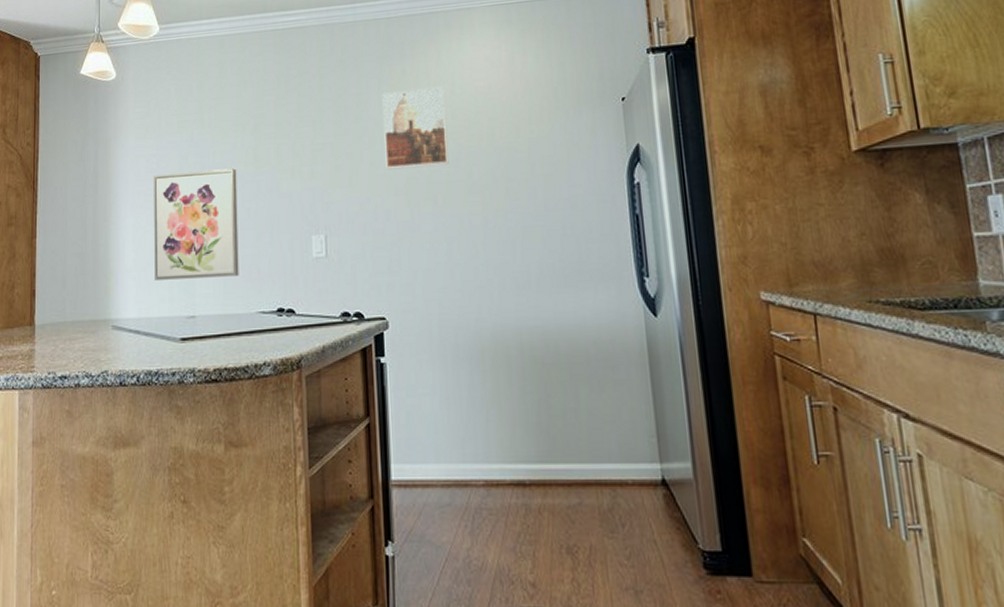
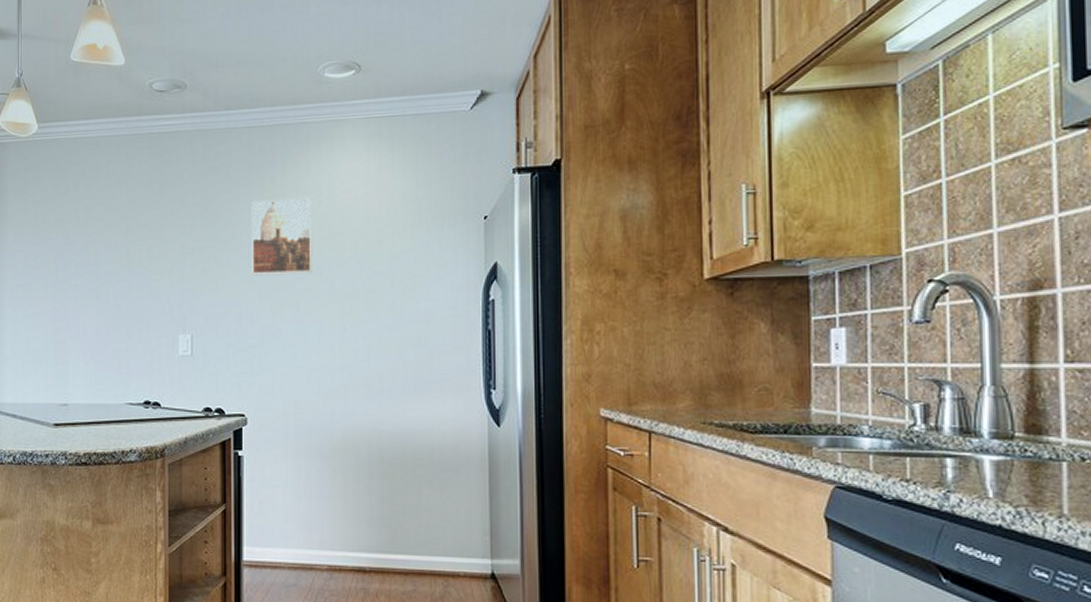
wall art: present [154,168,239,280] -> none [31,267,110,369]

